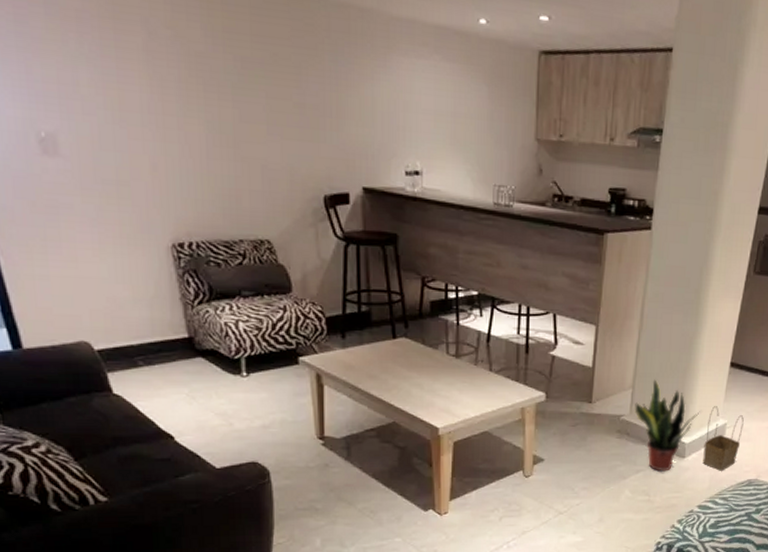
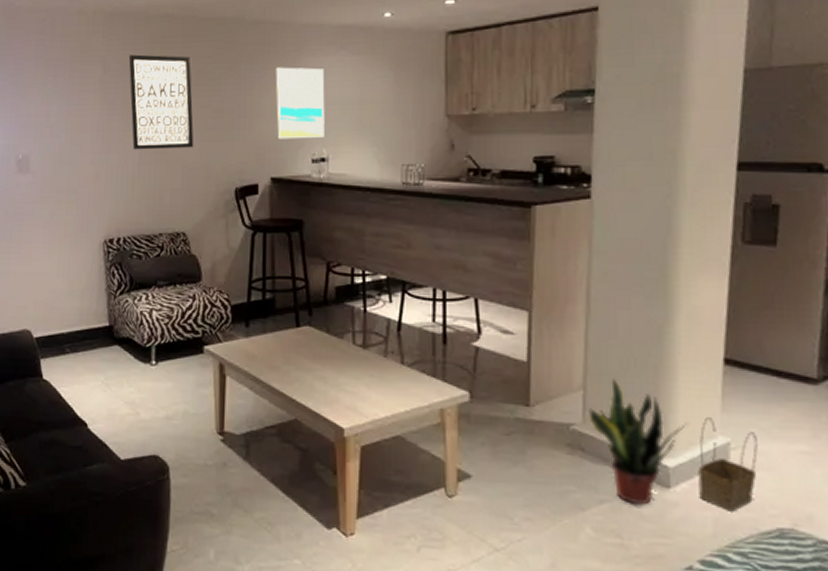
wall art: none [180,19,274,146] -> present [128,54,194,150]
wall art: none [363,63,418,149] -> present [274,67,325,139]

